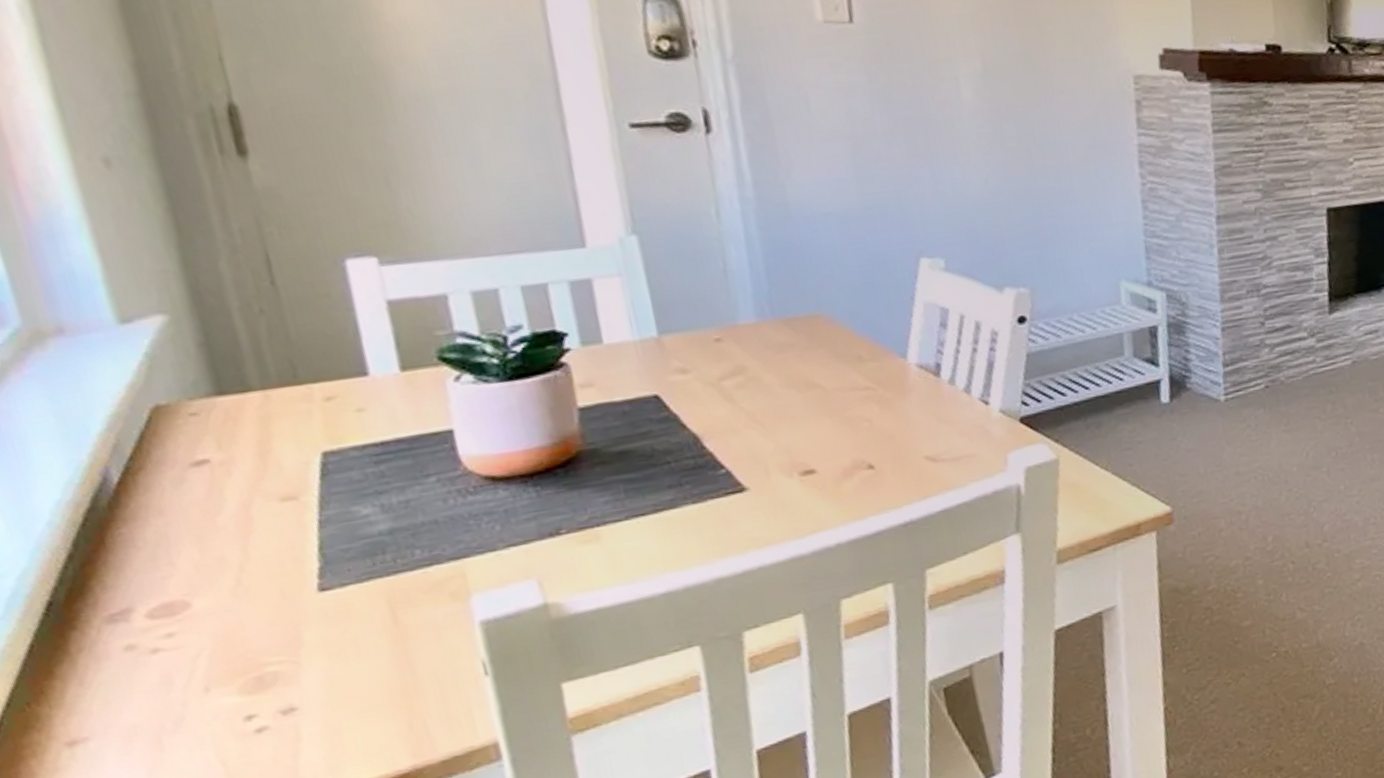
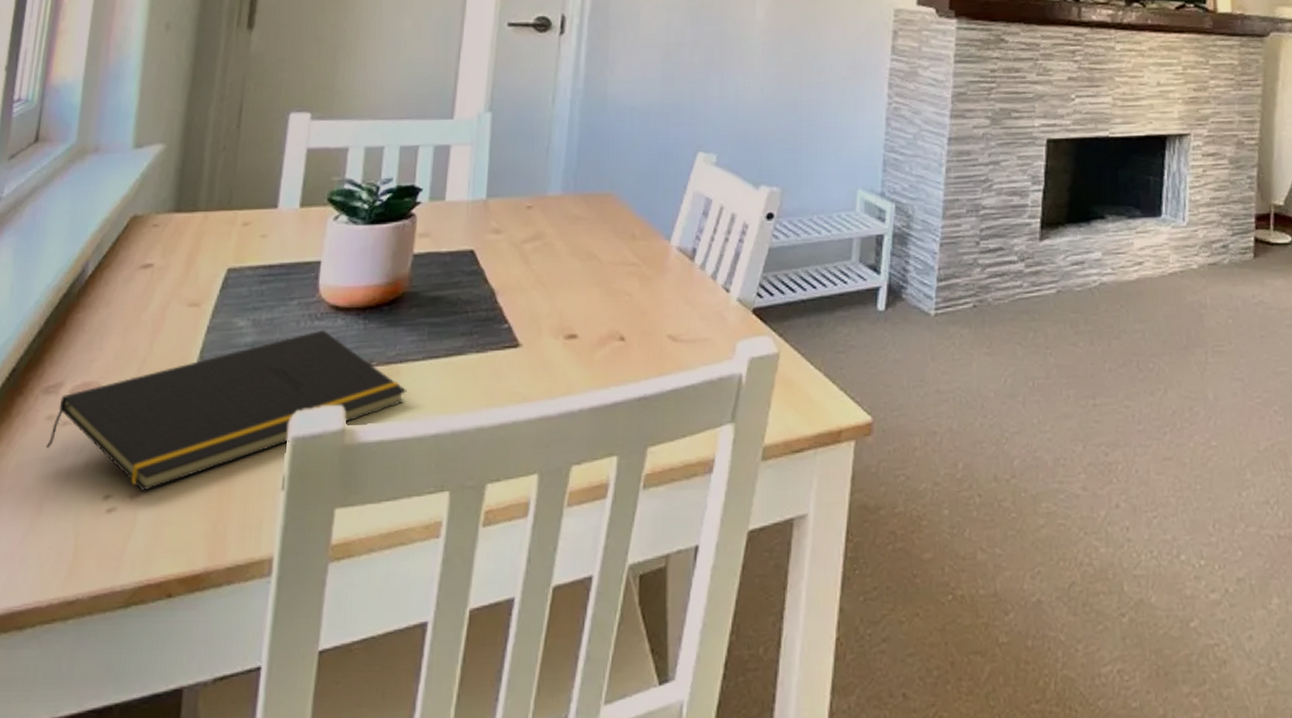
notepad: none [136,504,616,705] -> present [46,329,407,492]

